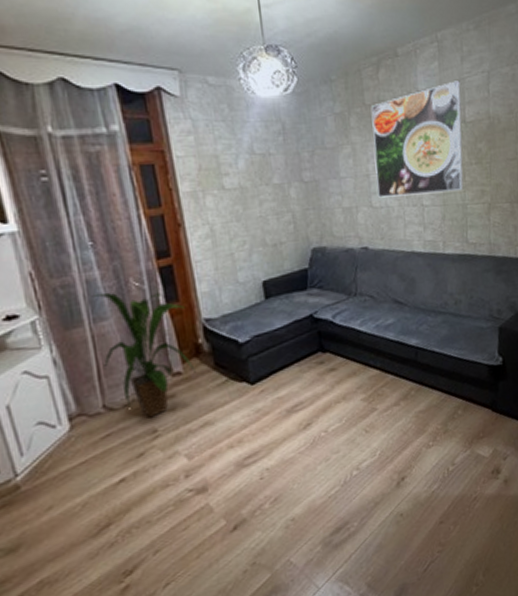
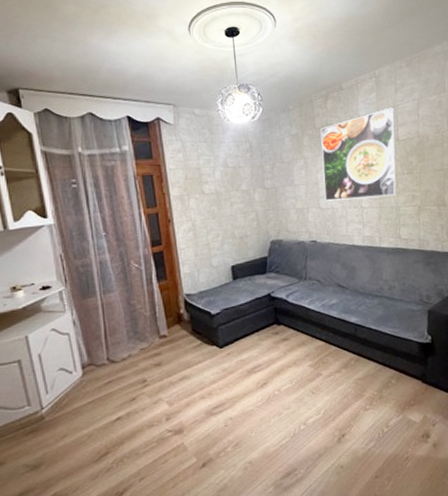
house plant: present [93,292,196,419] -> none [104,271,177,371]

